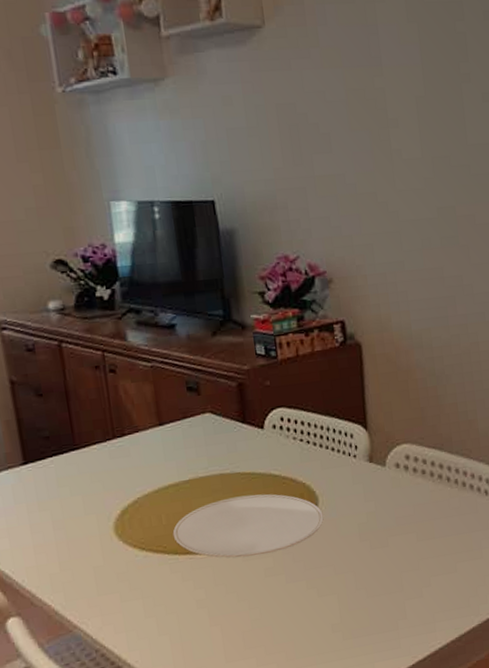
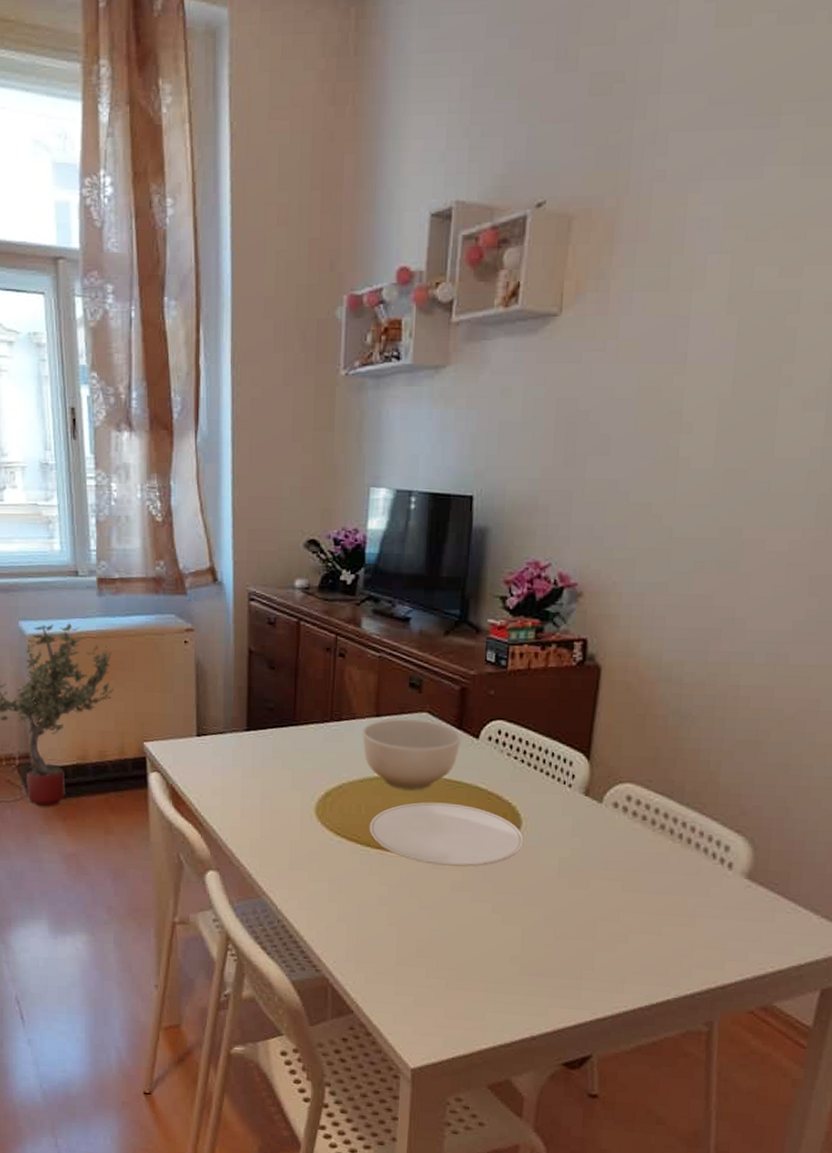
bowl: none [148,420,248,492] -> present [362,719,462,790]

